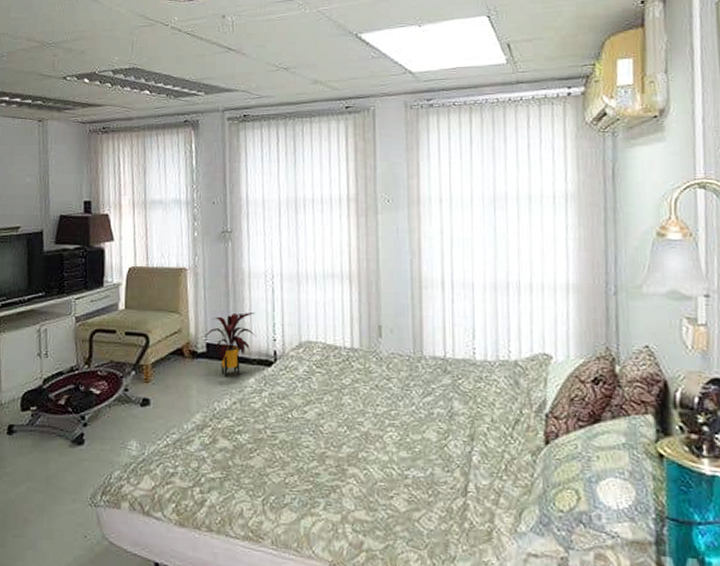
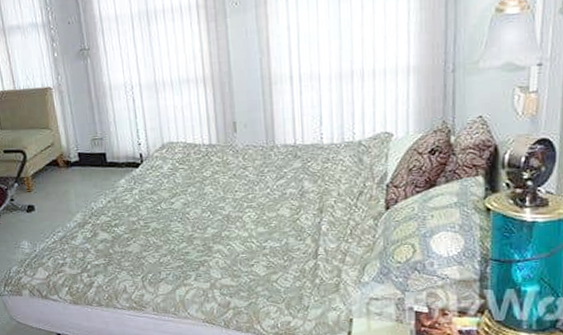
house plant: present [203,313,257,377] -> none [75,122,123,181]

